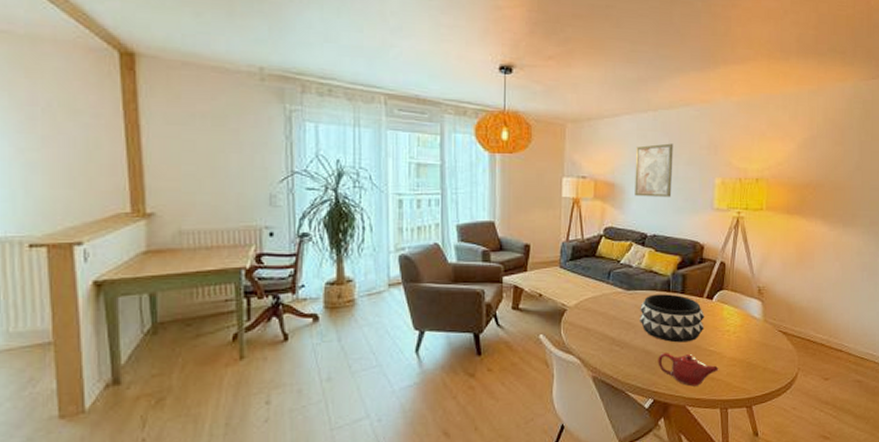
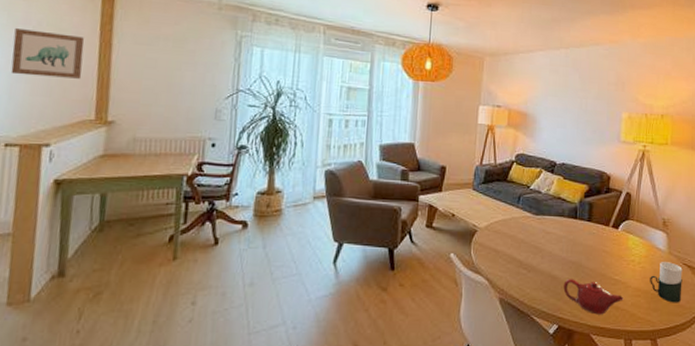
wall art: none [20,111,109,167] -> present [10,29,84,79]
wall art: present [635,143,674,197] -> none [545,78,583,128]
decorative bowl: present [640,294,705,343] -> none [547,221,610,270]
cup: none [745,330,778,370] -> present [650,262,683,303]

